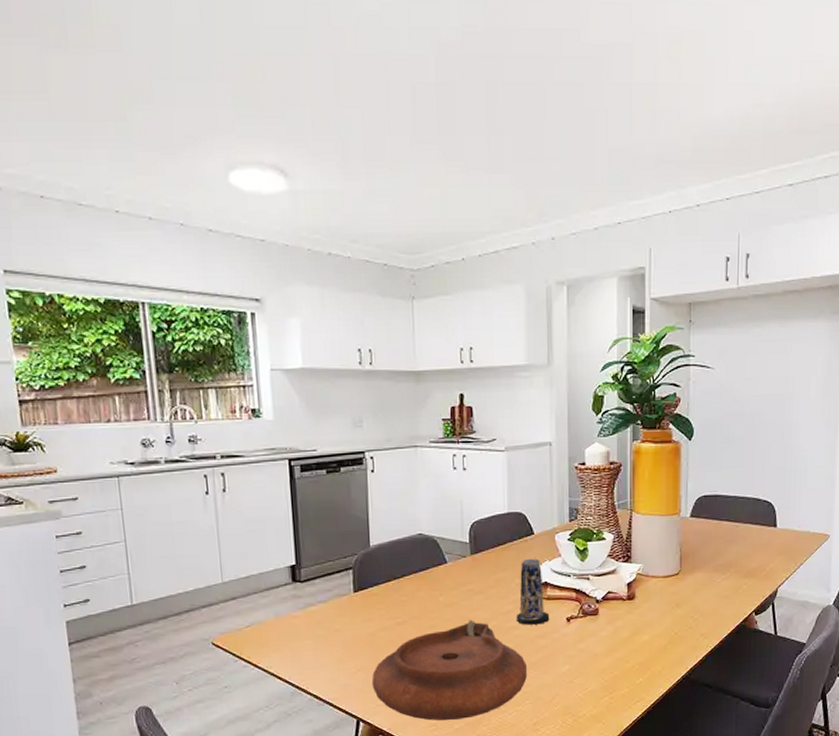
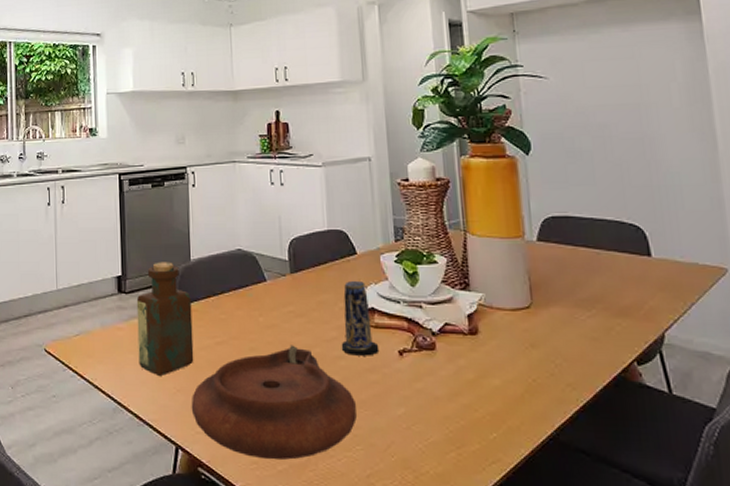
bottle: none [312,549,375,659] -> present [136,262,194,377]

